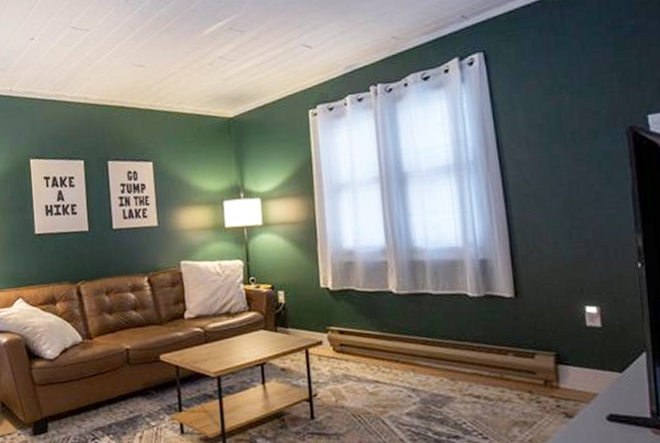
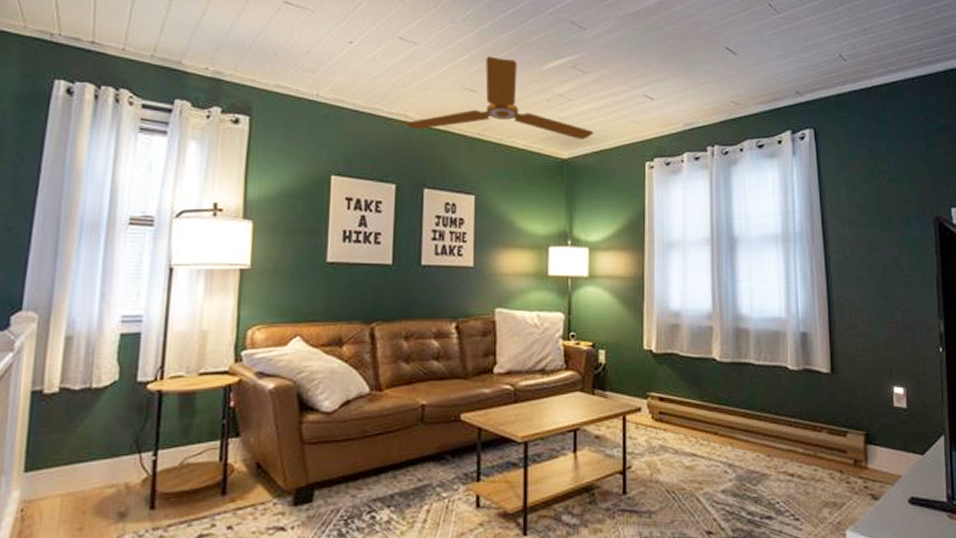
ceiling fan: none [85,30,256,109] -> present [404,56,594,140]

